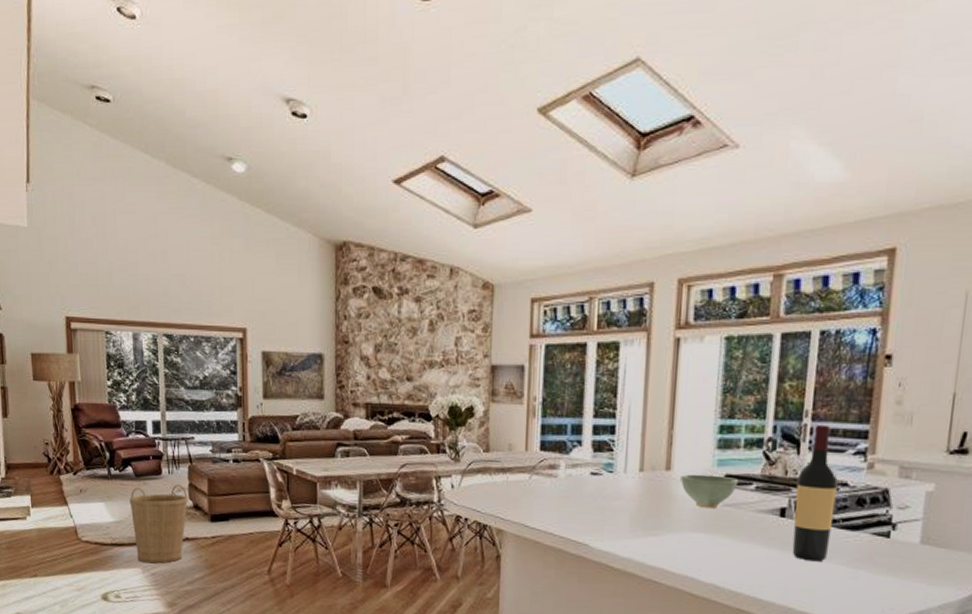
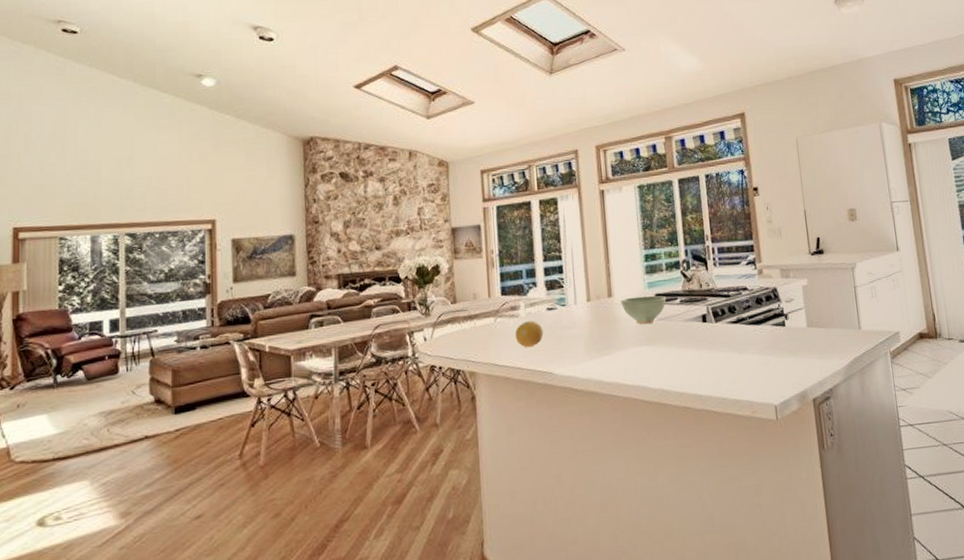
basket: present [129,484,188,564] -> none [78,380,149,474]
fruit: none [550,484,583,514] -> present [515,321,544,348]
wine bottle: present [792,424,838,562] -> none [710,244,744,356]

